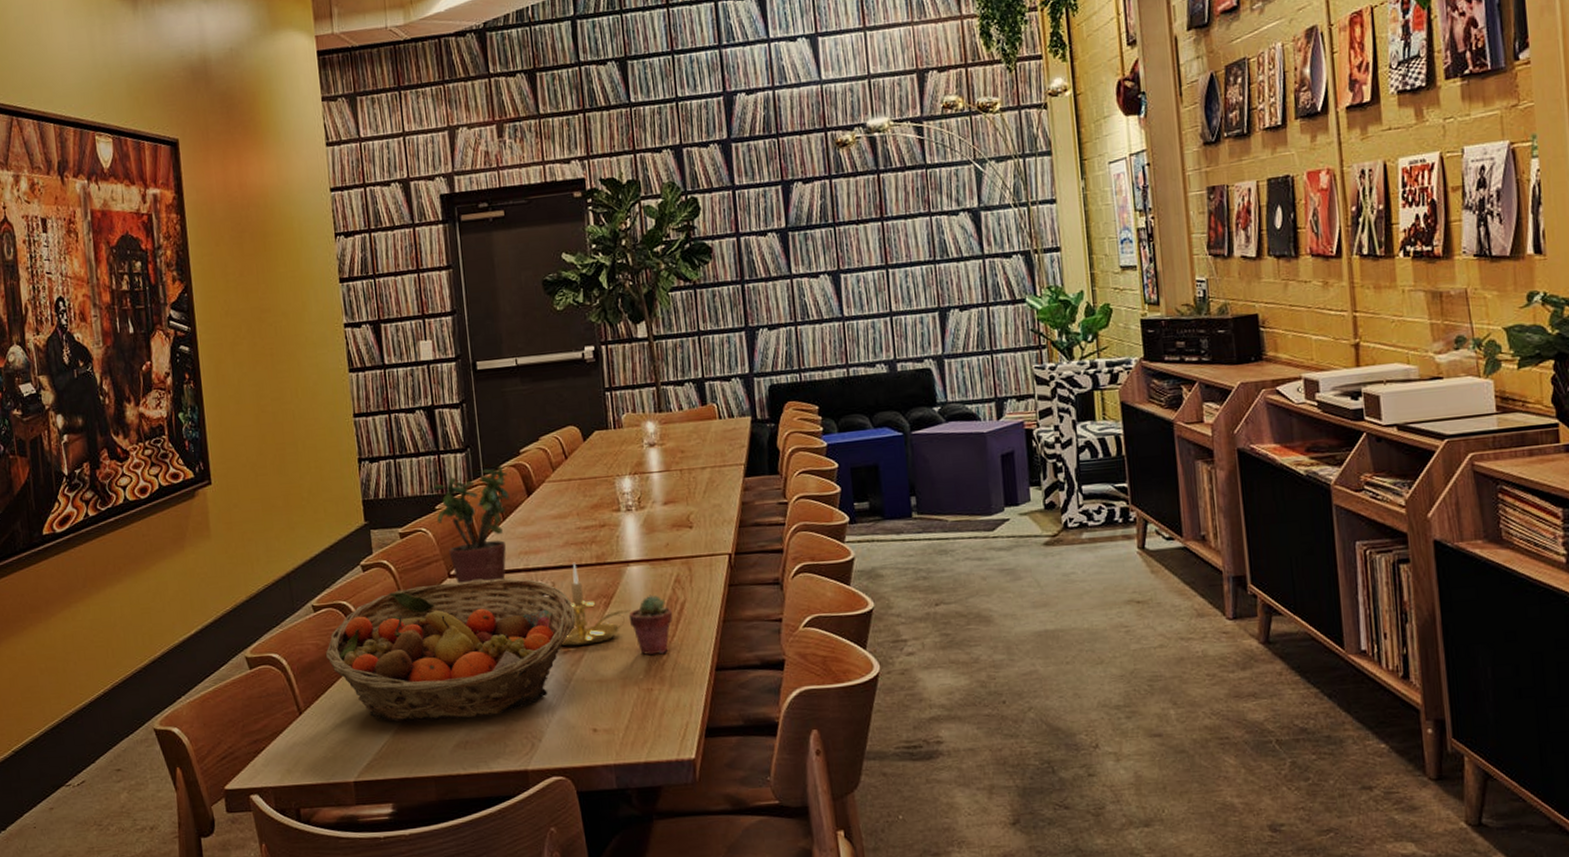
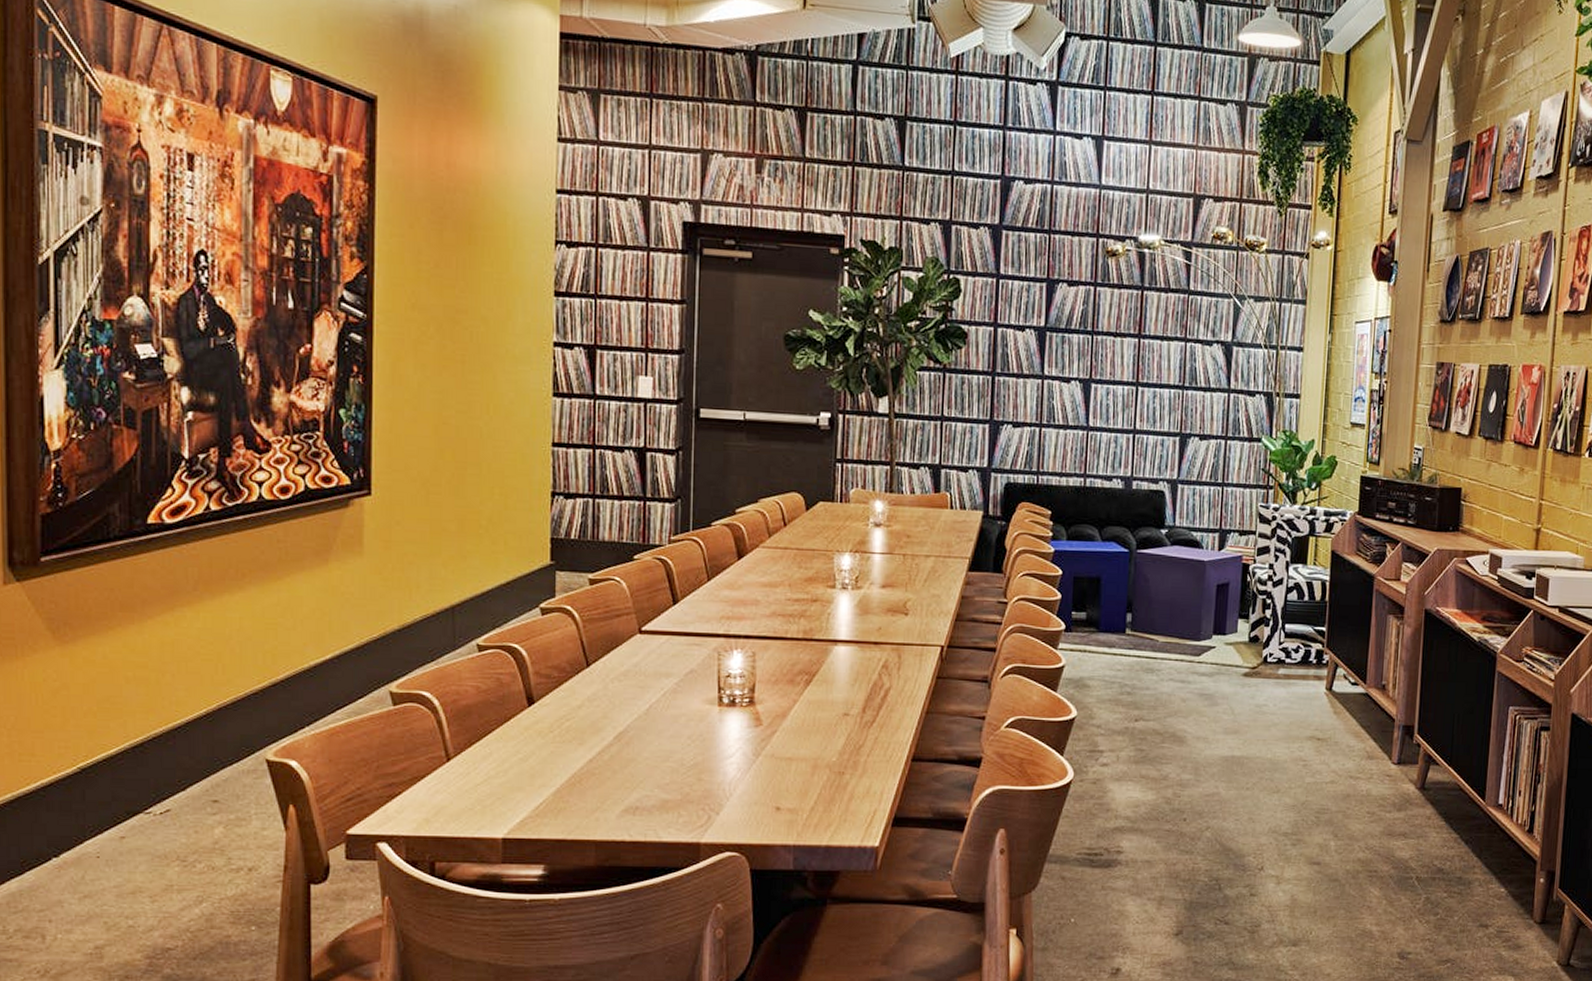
fruit basket: present [325,578,576,723] -> none [486,638,773,784]
potted plant: present [433,465,510,601] -> none [633,522,719,661]
candle holder: present [561,562,631,647] -> none [754,634,832,721]
potted succulent: present [628,594,673,655] -> none [829,677,876,738]

